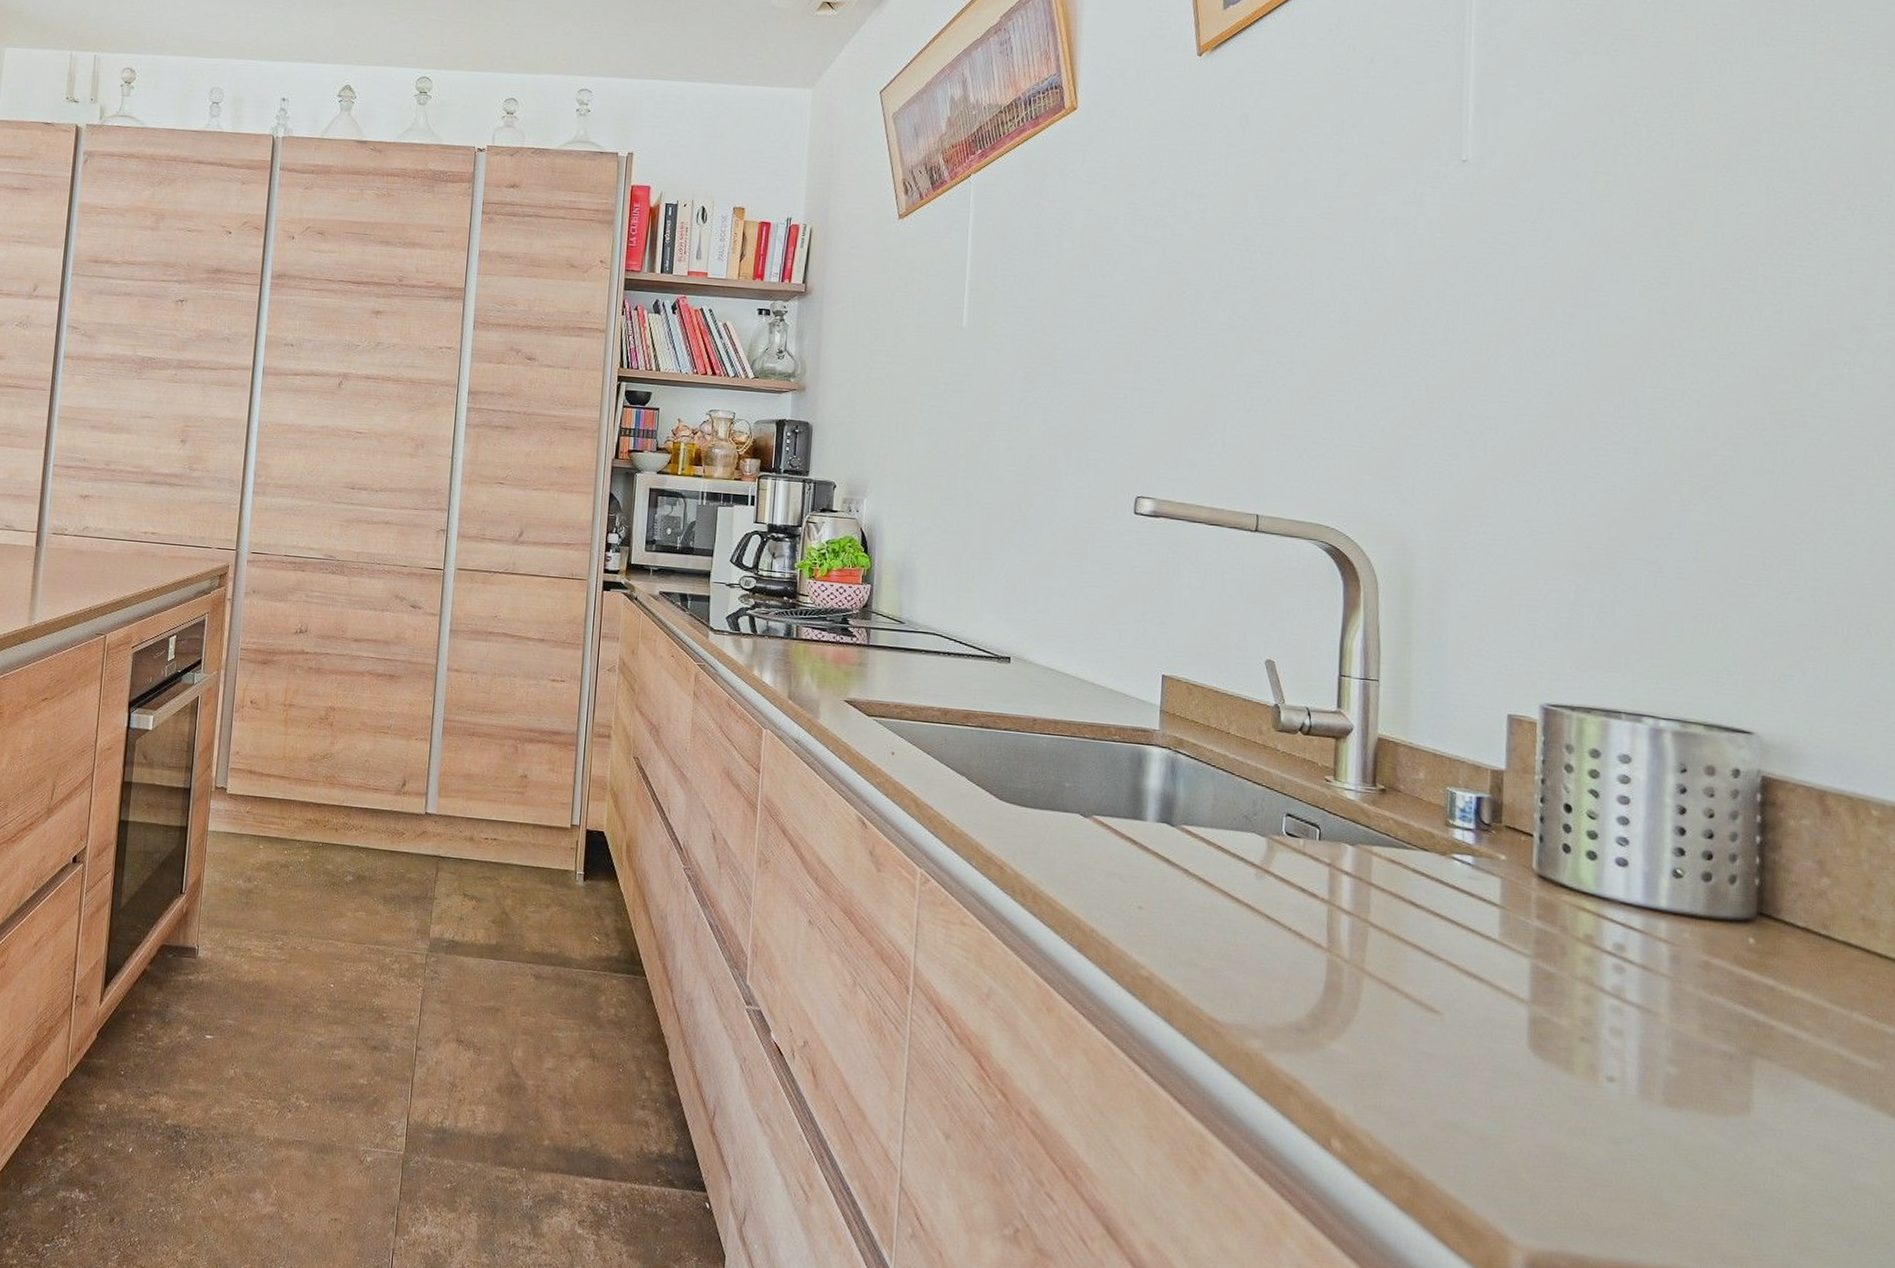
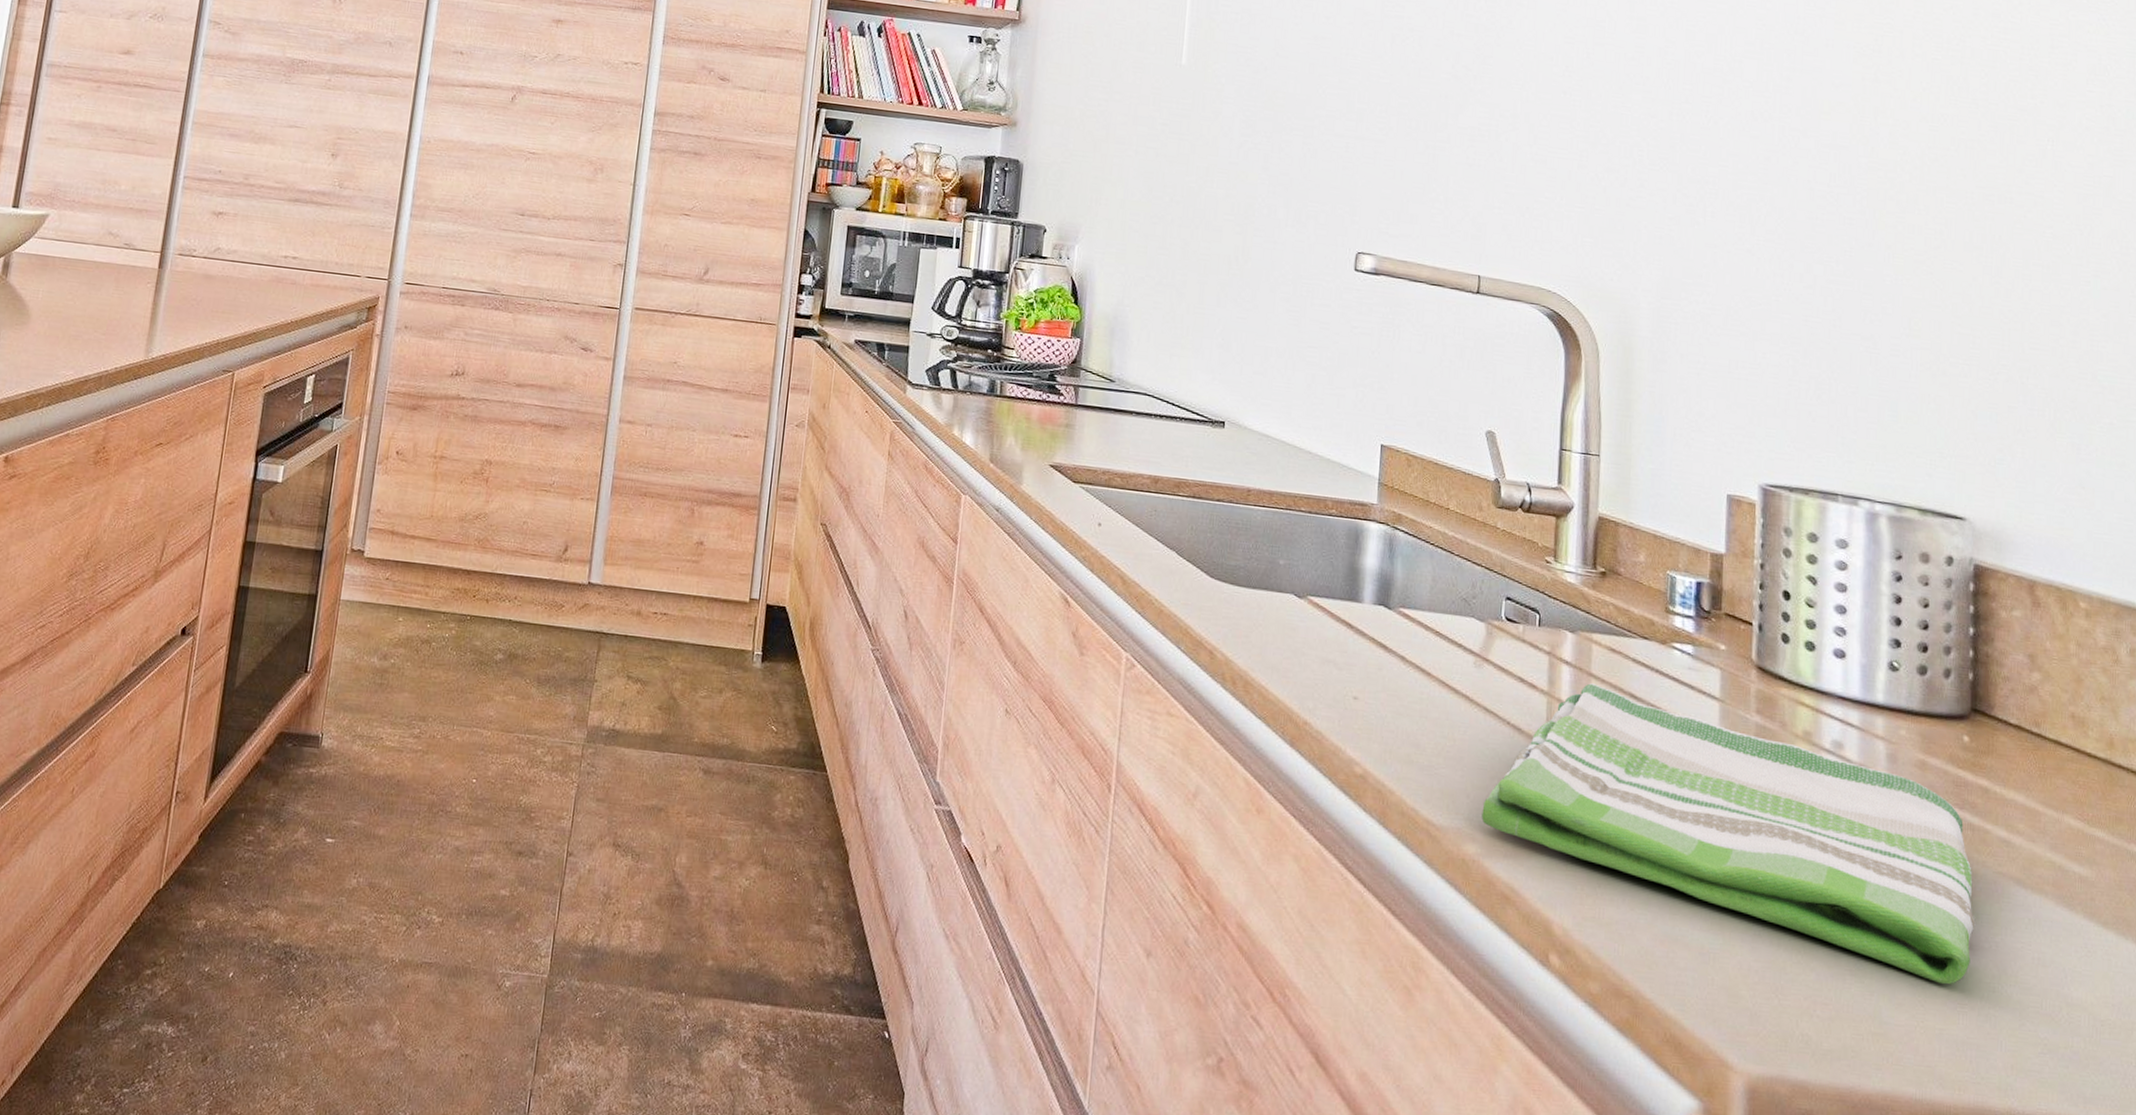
dish towel: none [1264,892,1760,1169] -> present [1482,683,1976,985]

